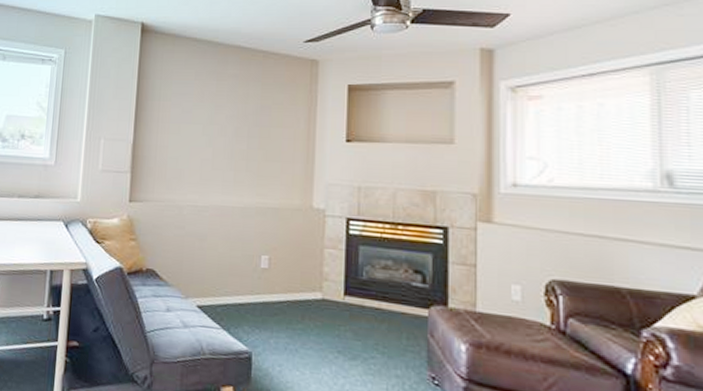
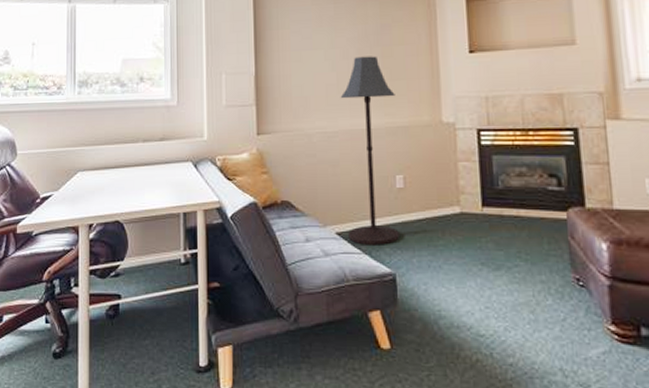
floor lamp: none [209,135,269,323] -> present [340,56,399,245]

